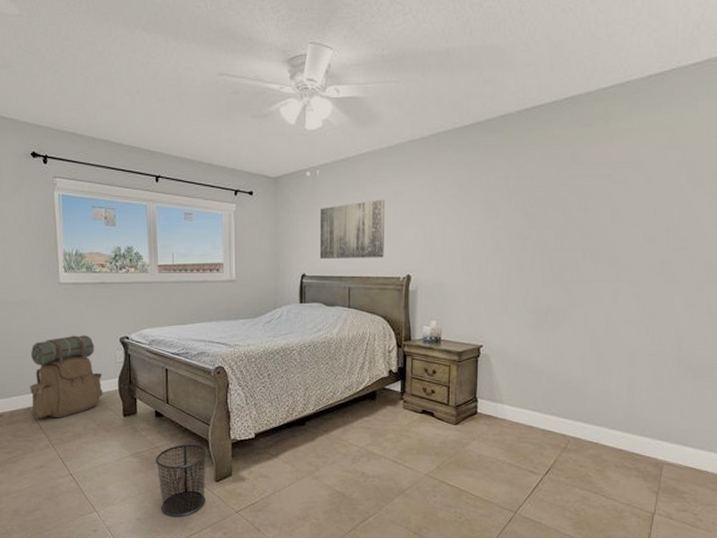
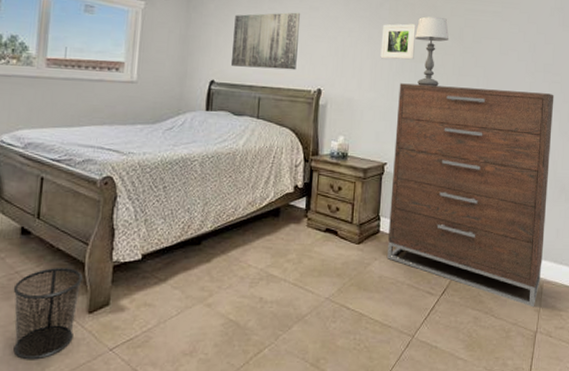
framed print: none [472,198,512,239] -> present [380,23,417,60]
dresser: none [486,262,680,489] -> present [387,83,554,308]
table lamp: none [509,187,550,264] -> present [414,16,449,87]

